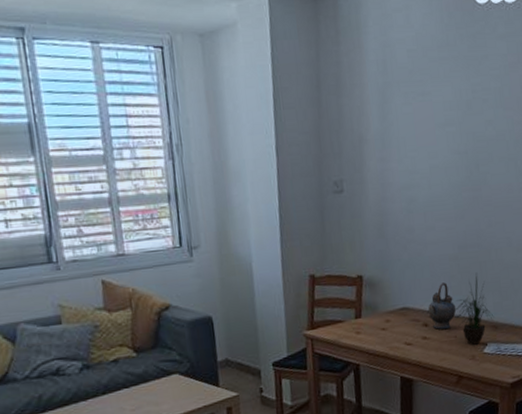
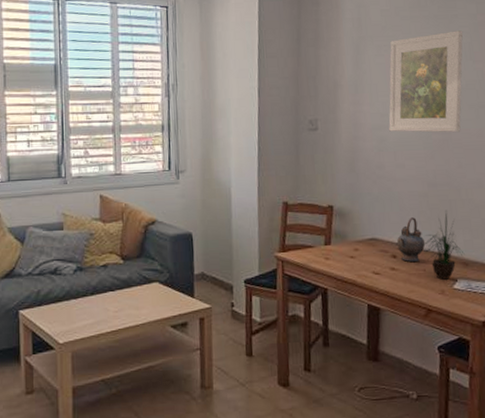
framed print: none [417,73,494,191] -> present [389,30,463,133]

